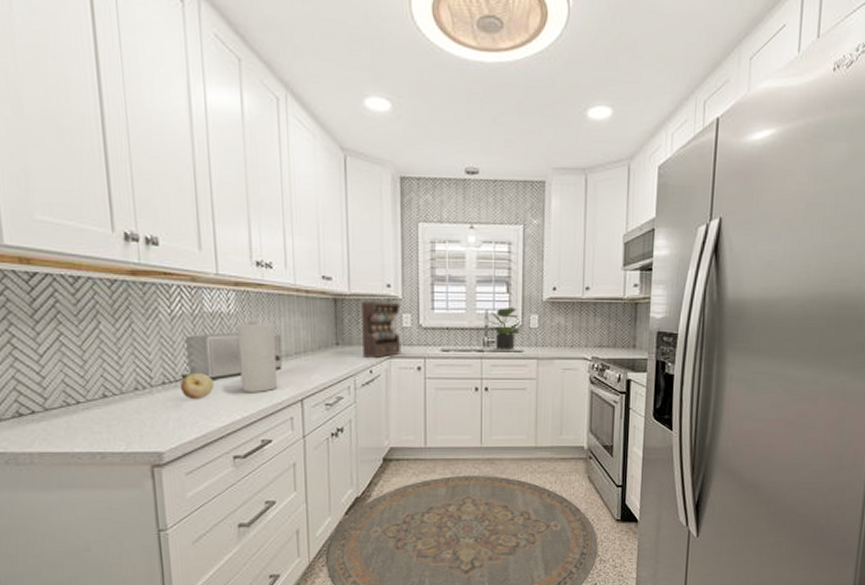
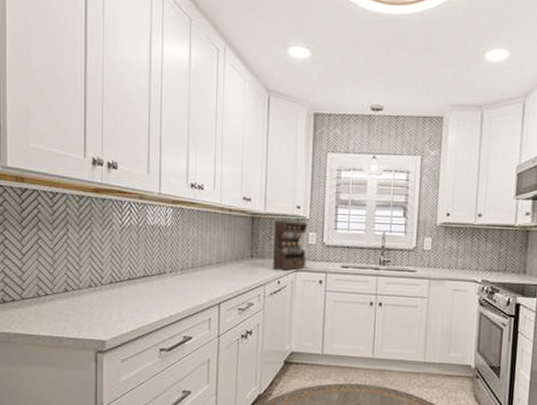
toaster: present [180,332,282,382] -> none [124,242,206,284]
fruit: present [180,372,214,400] -> none [123,275,150,298]
paper towel holder: present [236,318,278,394] -> none [171,231,202,296]
potted plant: present [489,306,520,349] -> none [386,229,414,269]

